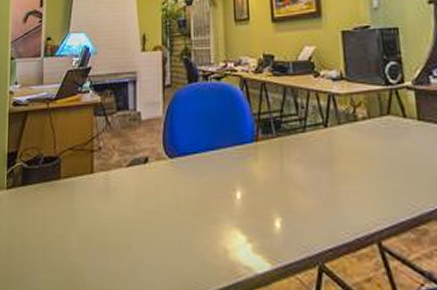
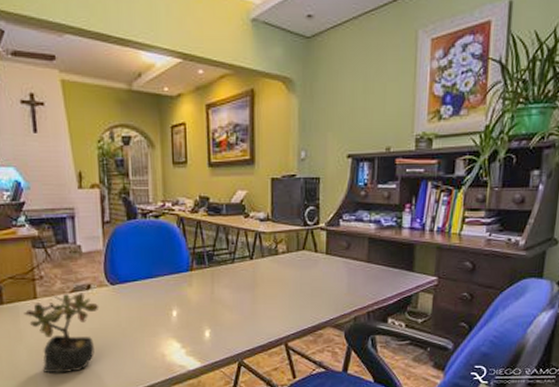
succulent plant: none [79,167,156,269] -> present [24,293,99,374]

